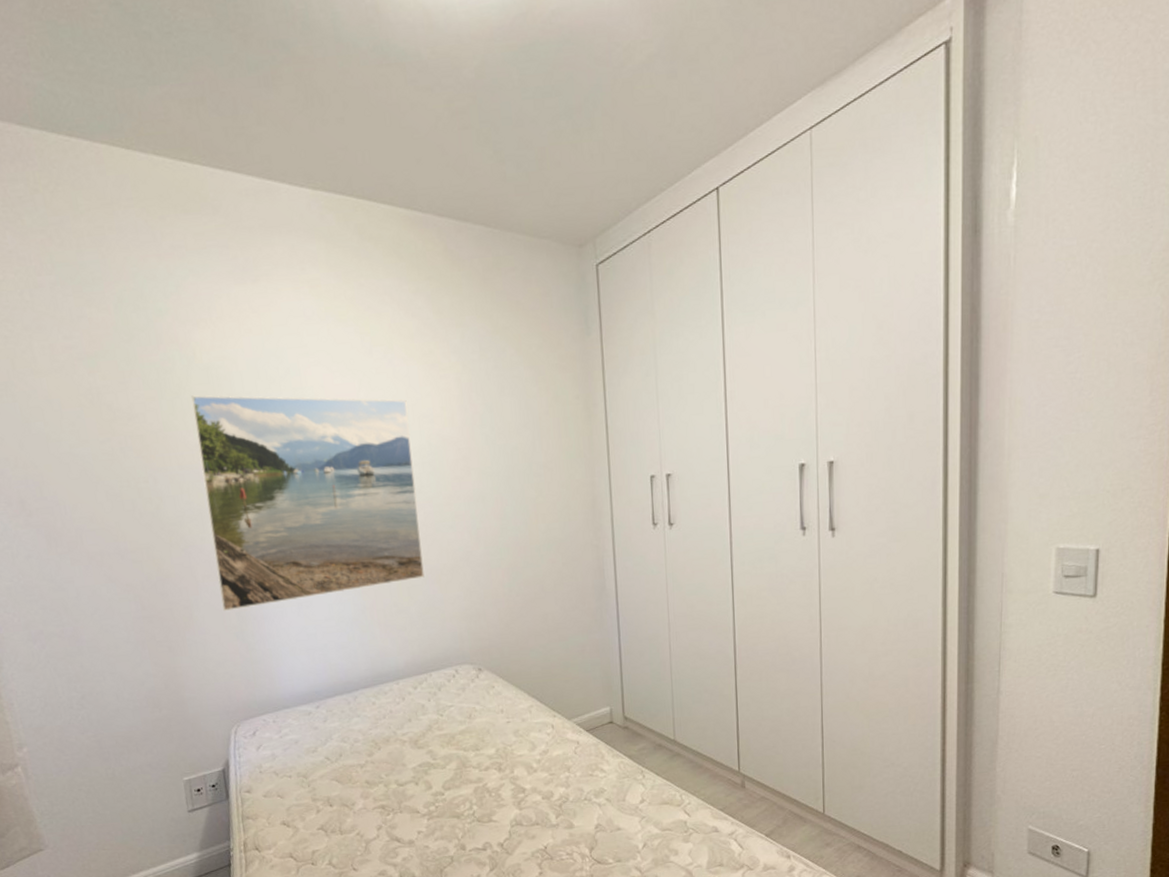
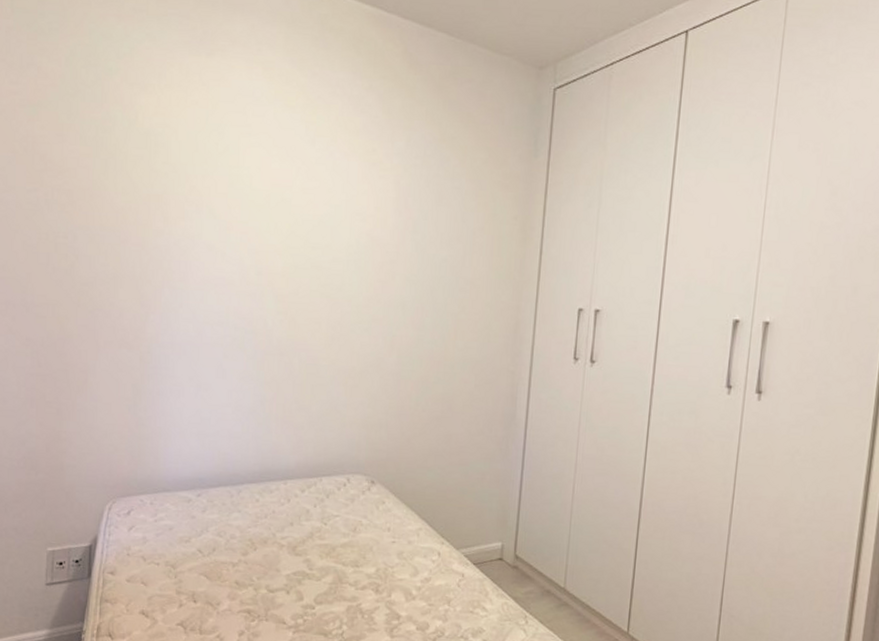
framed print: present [191,395,425,612] -> none [120,158,342,382]

